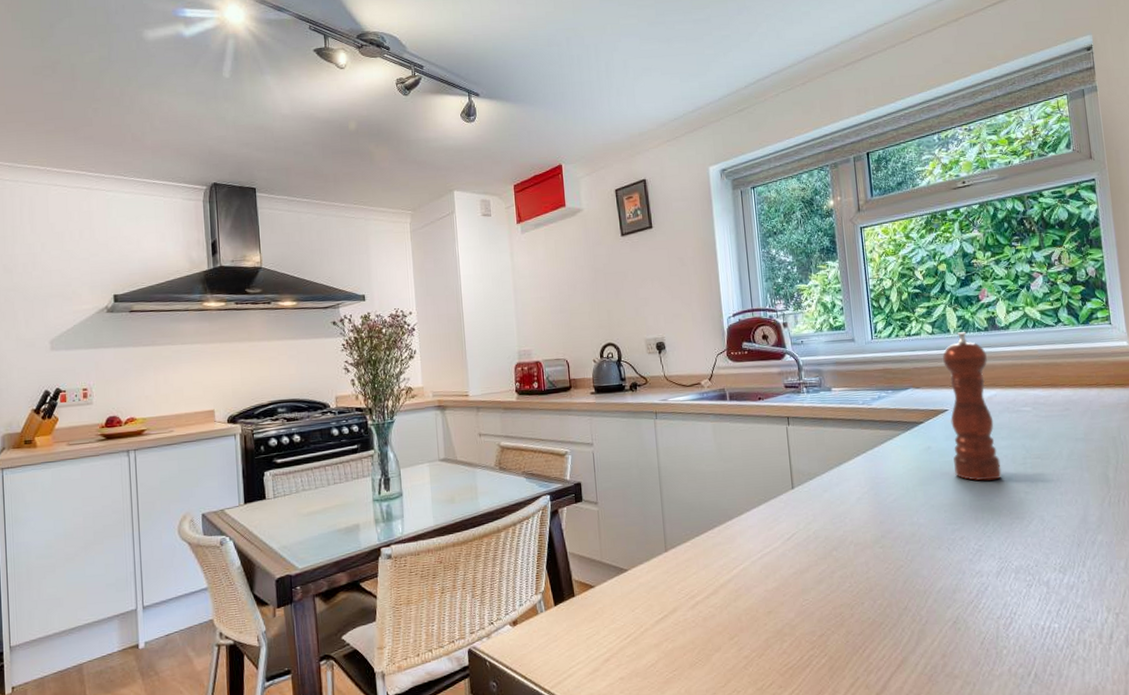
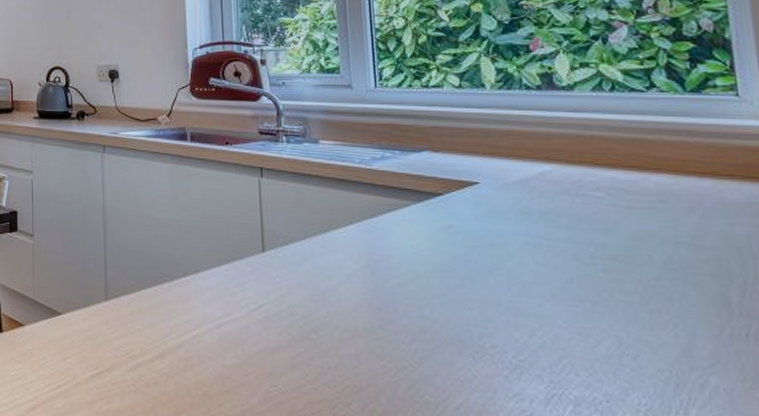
pepper mill: present [943,332,1002,481] -> none [473,88,557,280]

